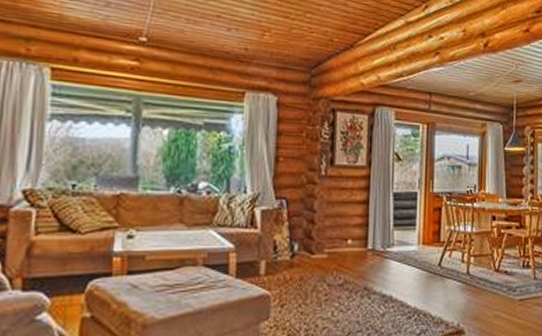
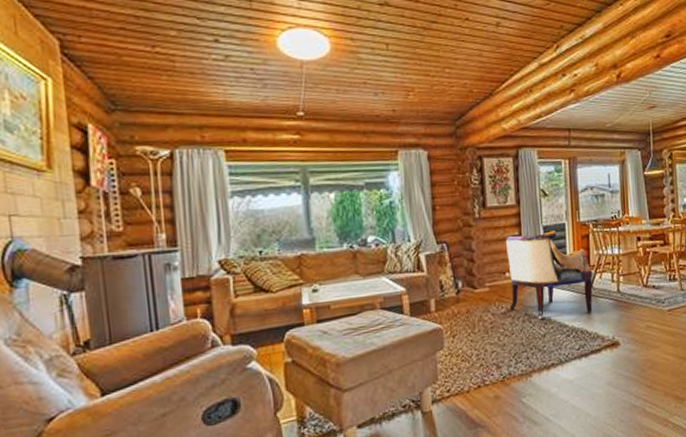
armchair: none [348,196,442,295] -> present [506,230,593,319]

